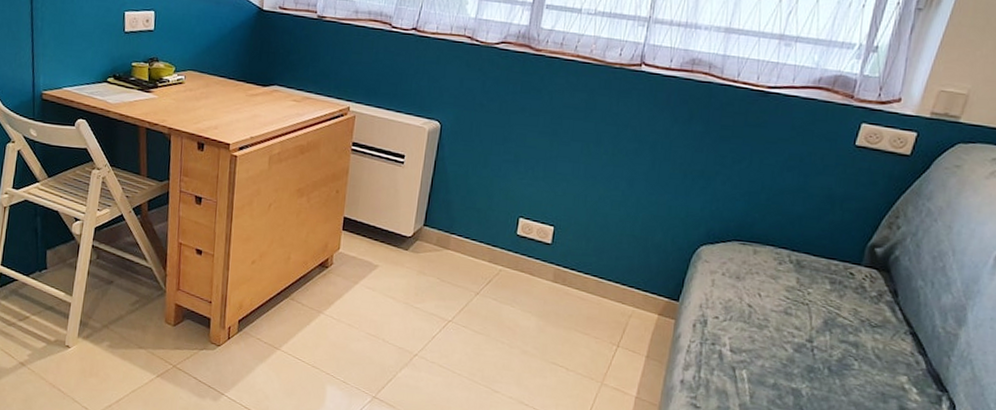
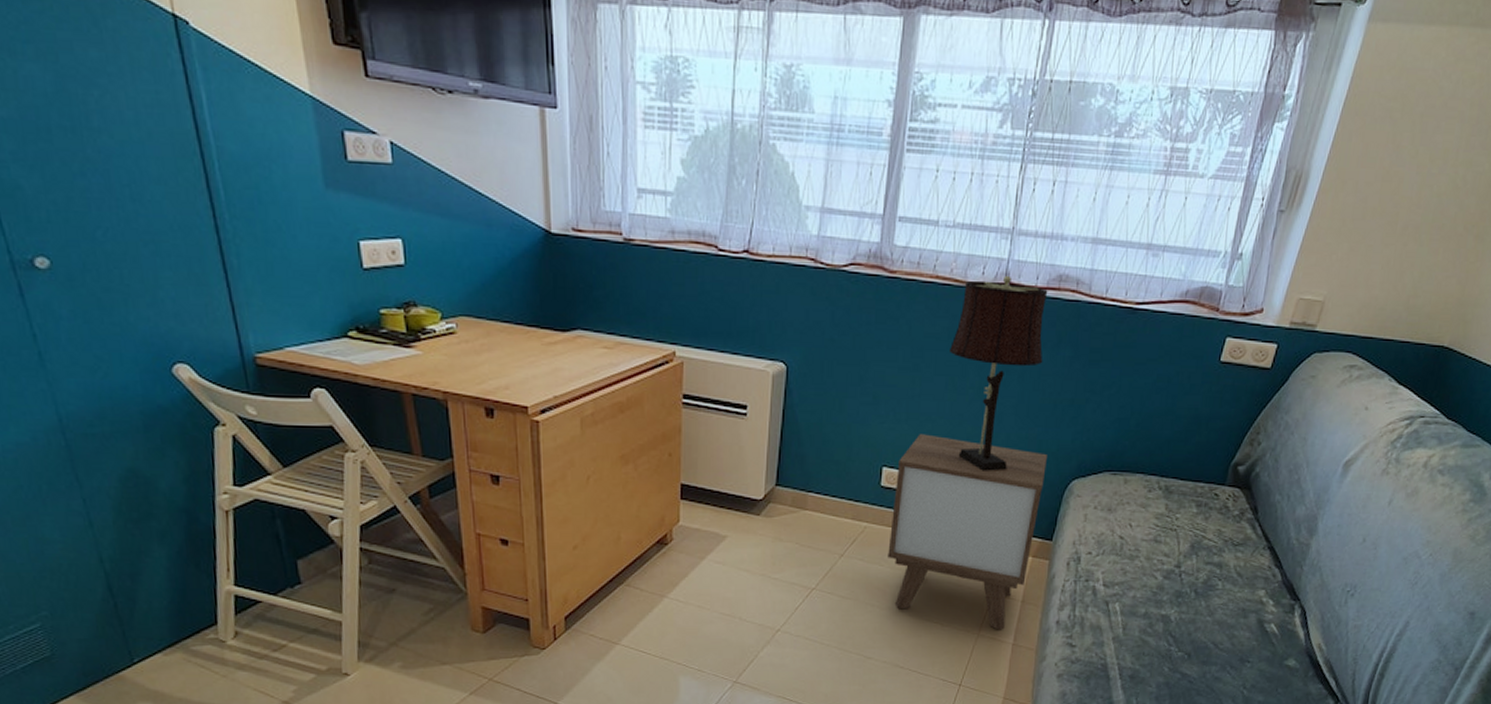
nightstand: none [519,191,676,382] -> present [887,434,1047,630]
table lamp: none [585,57,681,231] -> present [948,275,1048,471]

